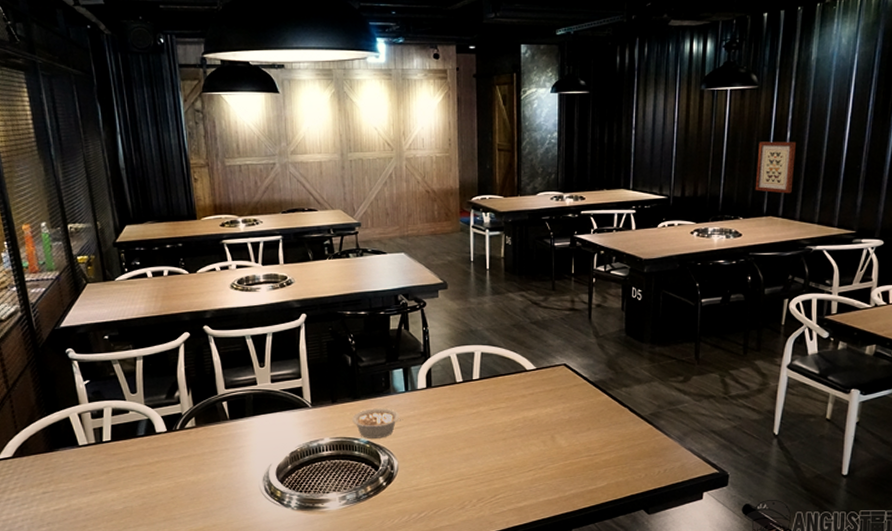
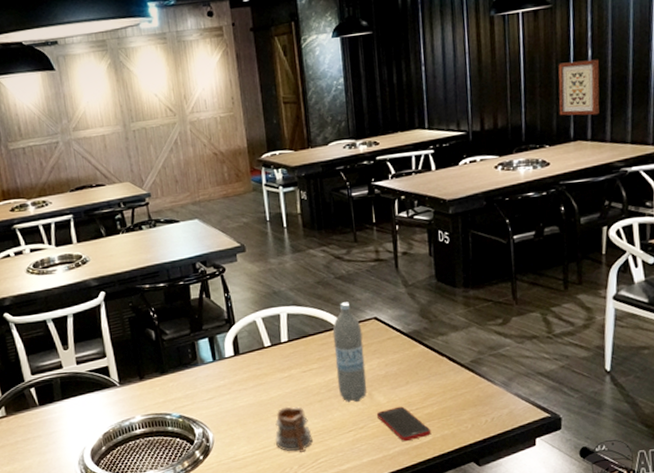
legume: present [351,408,403,438] -> none [161,380,214,413]
mug: none [458,442,493,487] -> present [275,406,313,452]
water bottle: none [523,346,551,444] -> present [332,302,367,403]
cell phone: none [556,451,607,485] -> present [376,406,432,442]

